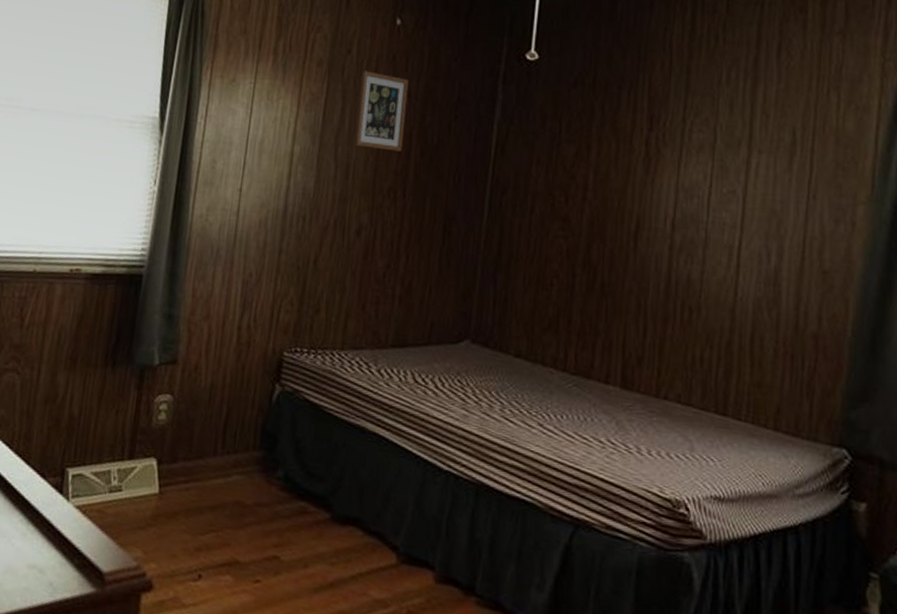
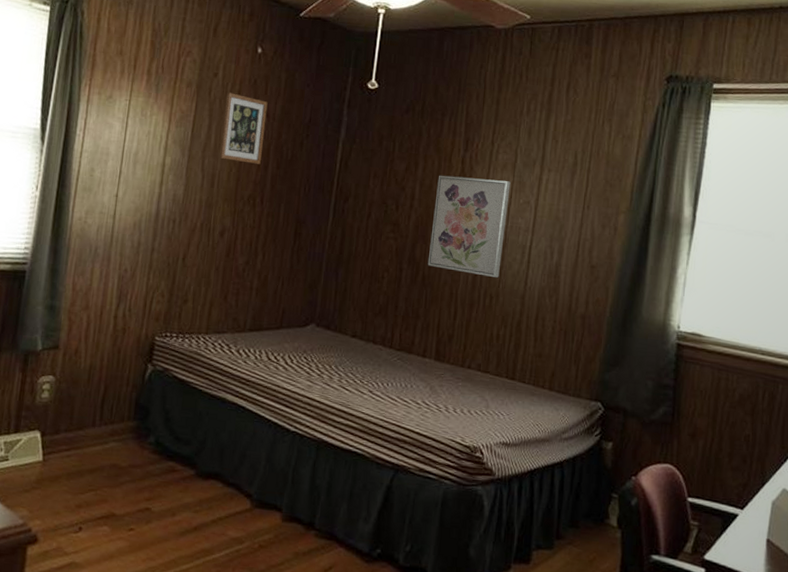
wall art: none [607,160,710,286] -> present [427,175,511,278]

